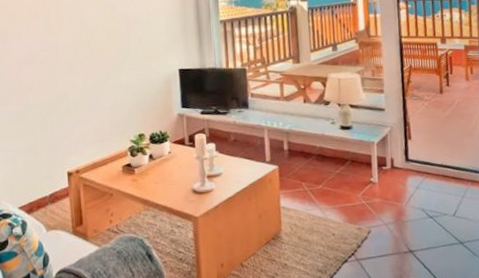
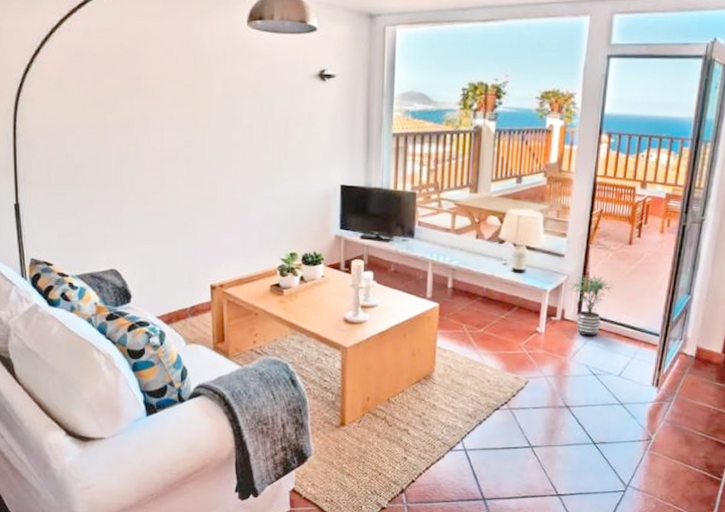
potted plant: none [393,124,434,182] -> present [568,275,613,337]

